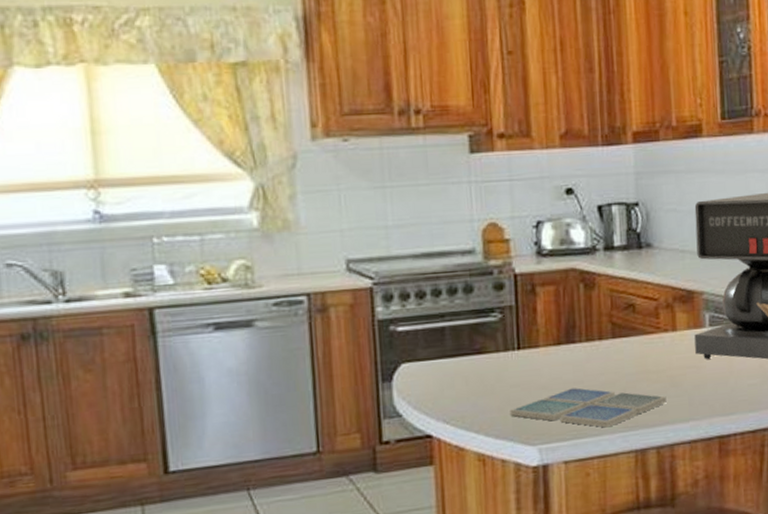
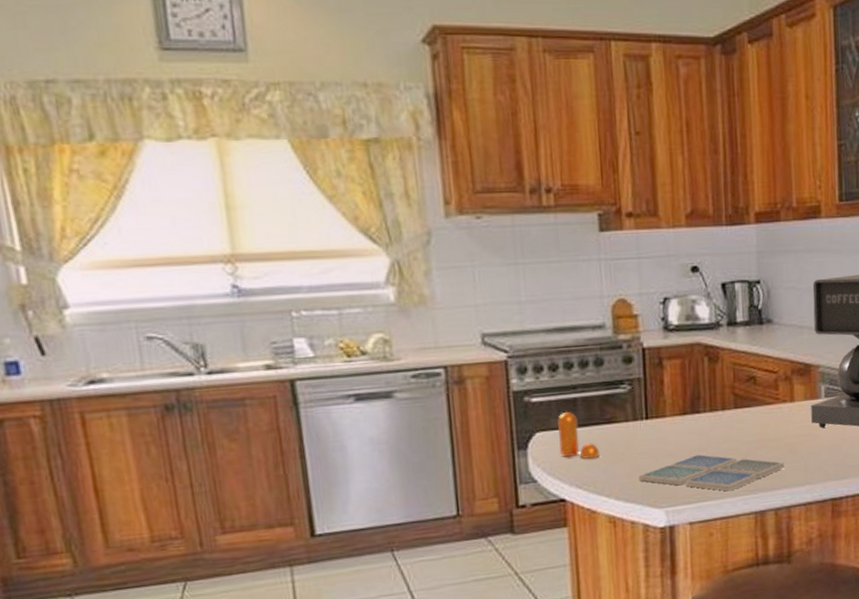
pepper shaker: none [424,341,469,393] -> present [558,411,600,460]

